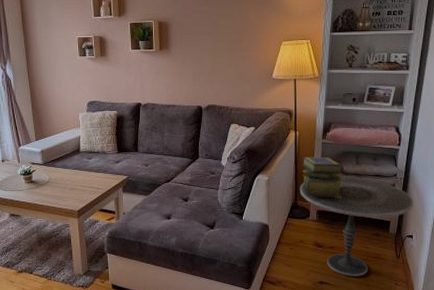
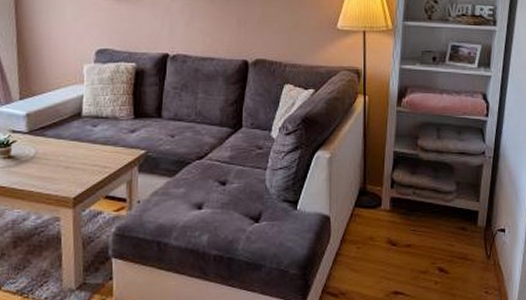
side table: present [299,176,413,276] -> none [369,153,505,284]
stack of books: present [302,156,344,198] -> none [372,128,422,181]

